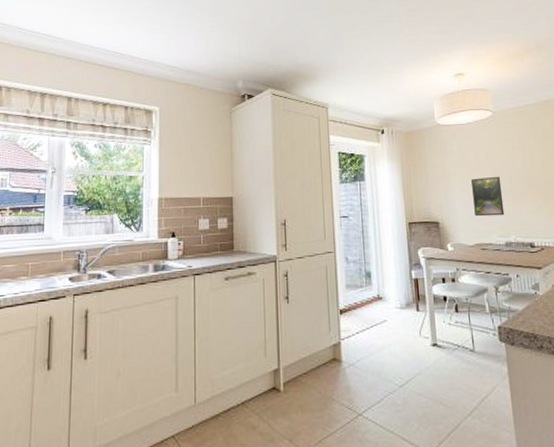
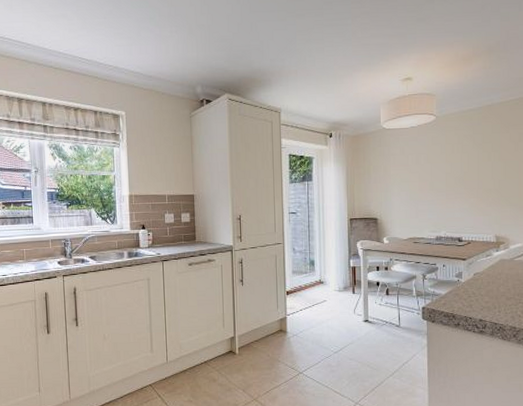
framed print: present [470,176,505,217] -> none [409,177,438,214]

